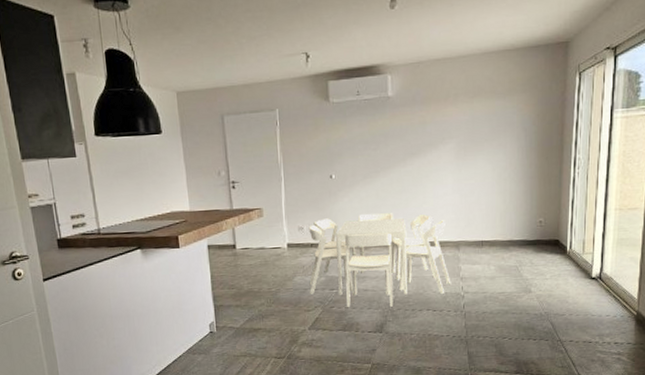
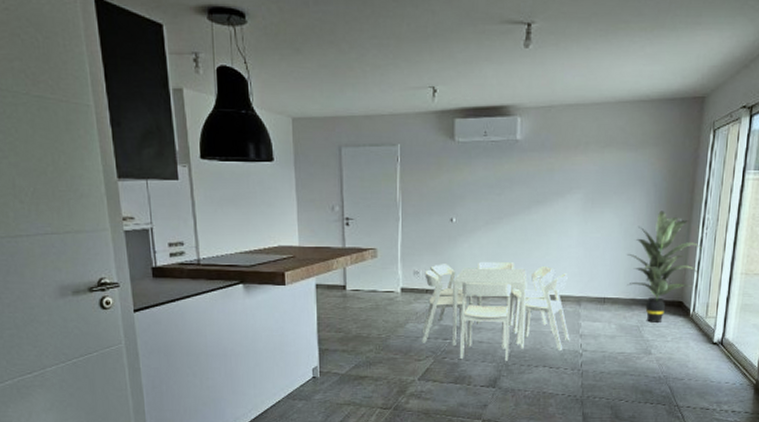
indoor plant: none [502,154,575,262] -> present [627,210,702,322]

